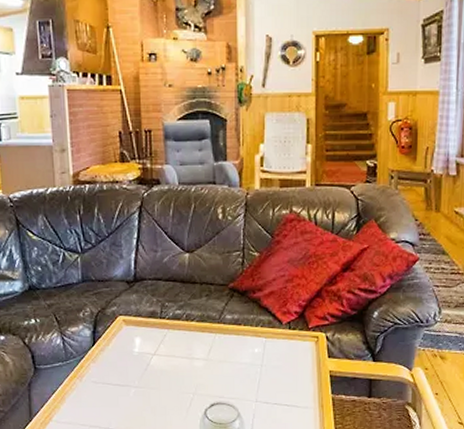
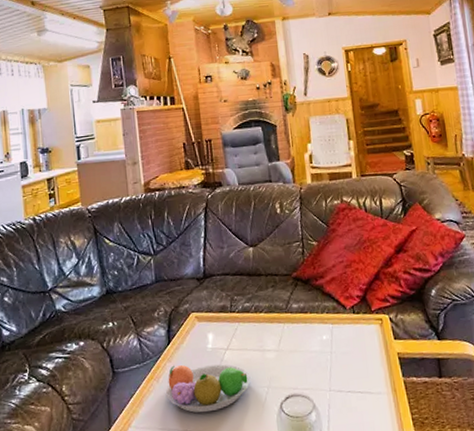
fruit bowl: none [88,366,176,413] -> present [165,364,251,413]

